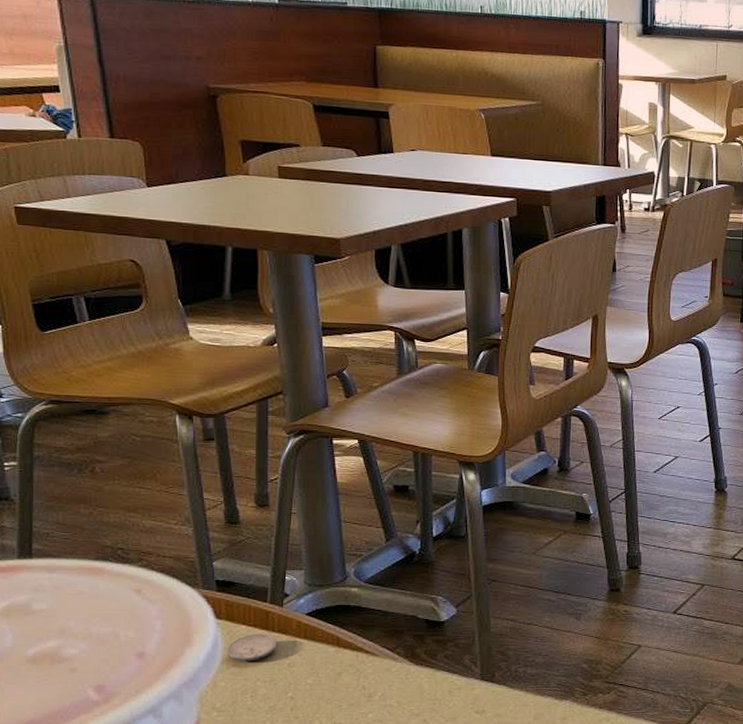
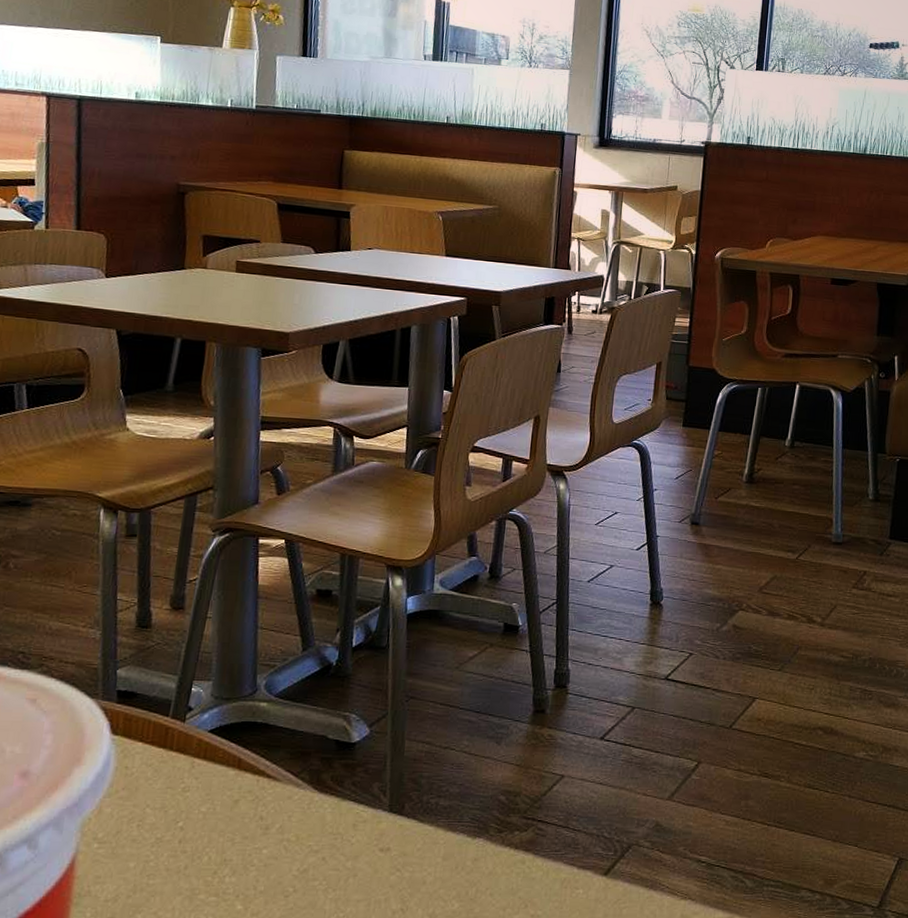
coin: present [227,634,278,661] -> none [118,752,174,784]

